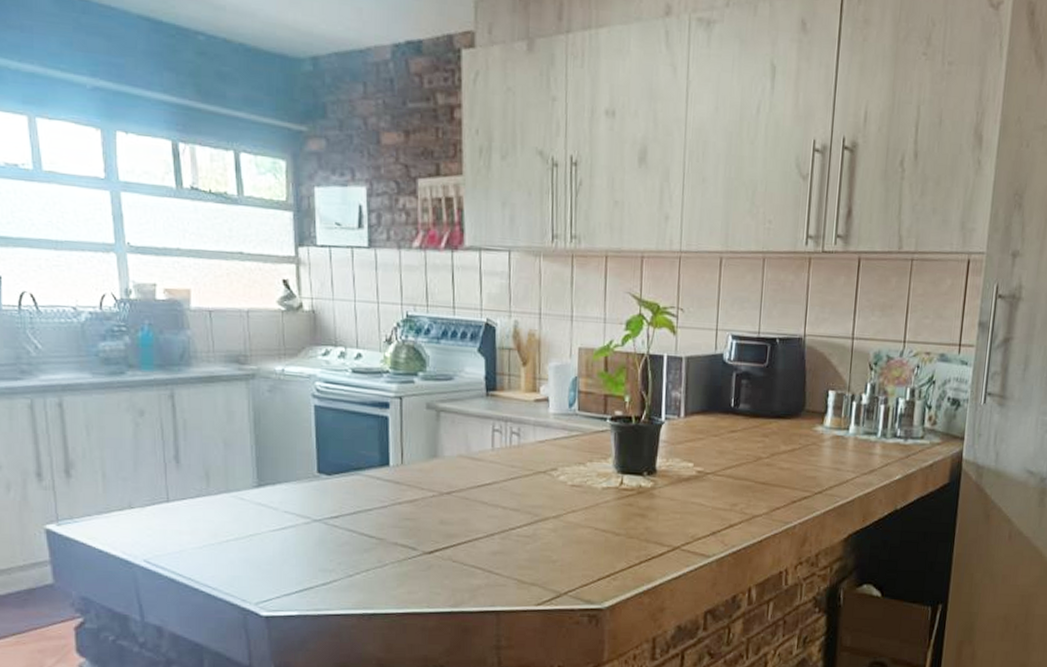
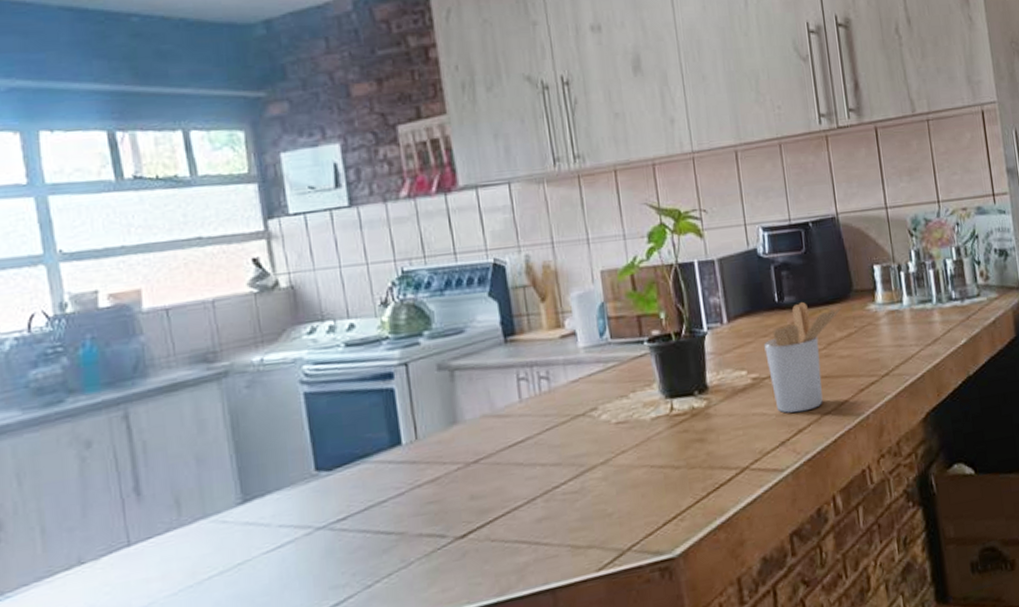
utensil holder: none [713,411,792,510] -> present [764,301,842,413]

